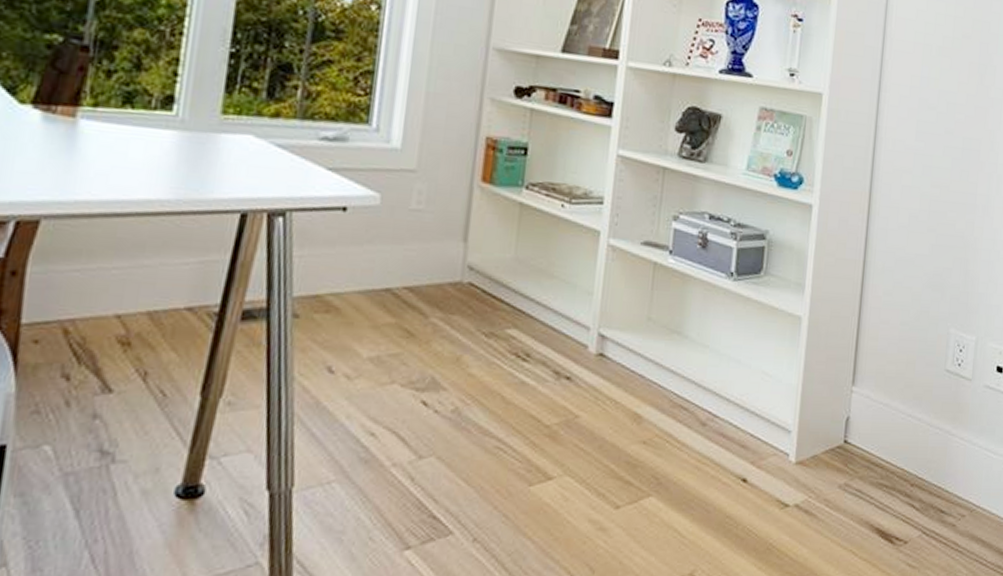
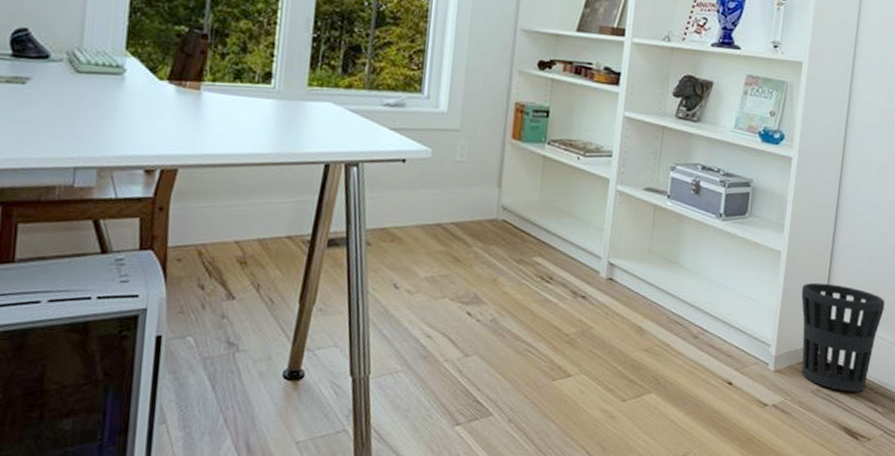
wastebasket: none [825,353,920,486] -> present [801,282,885,392]

